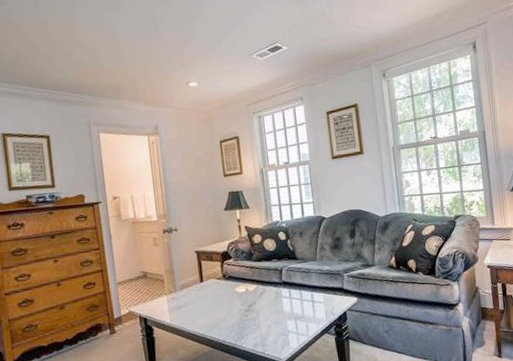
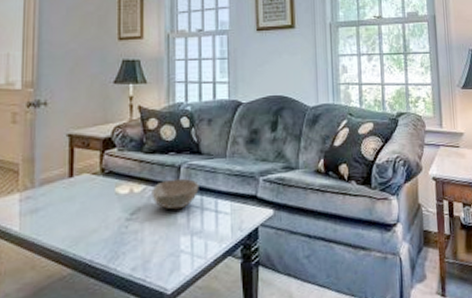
bowl: none [262,278,298,302] -> present [152,178,199,210]

